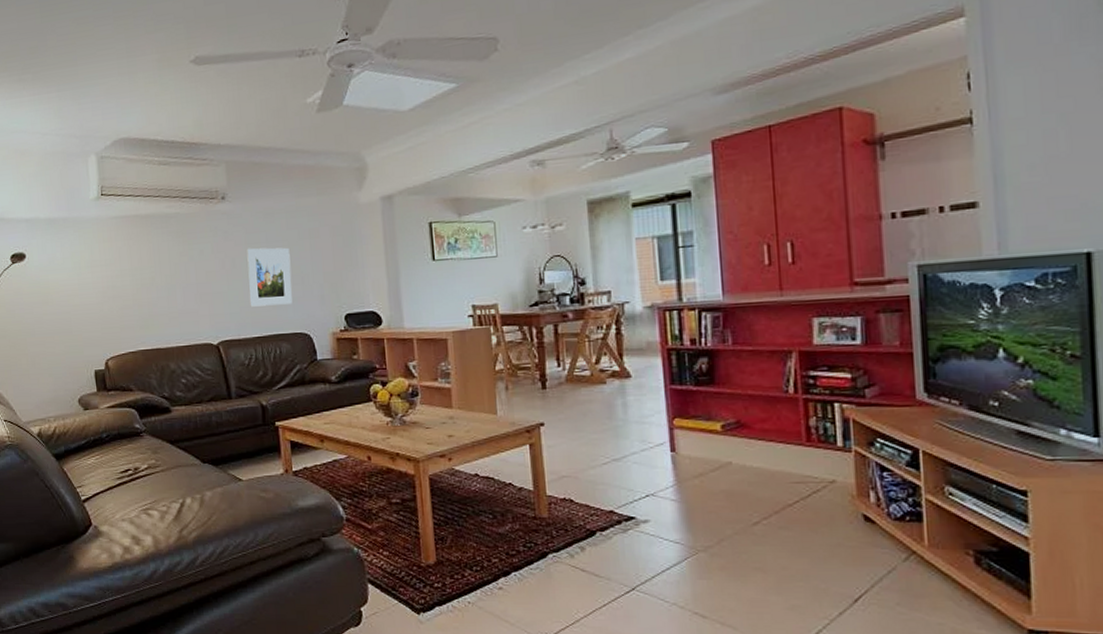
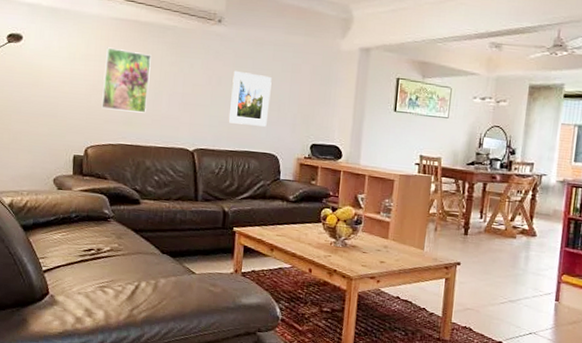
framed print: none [111,248,162,316] -> present [100,47,151,113]

